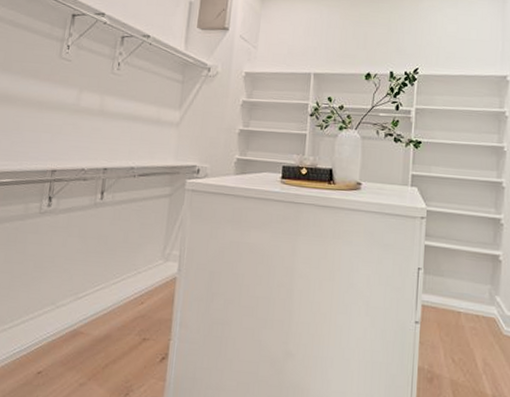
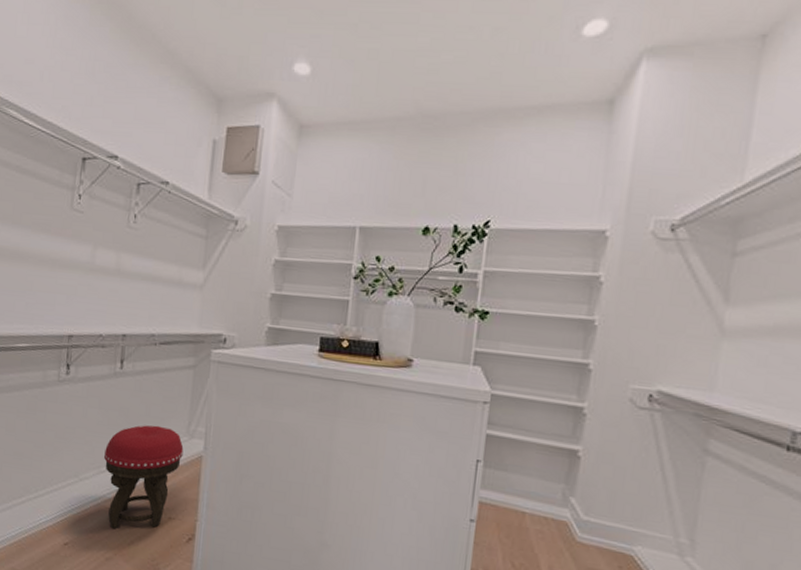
stool: none [82,251,159,354] -> present [104,425,184,529]

